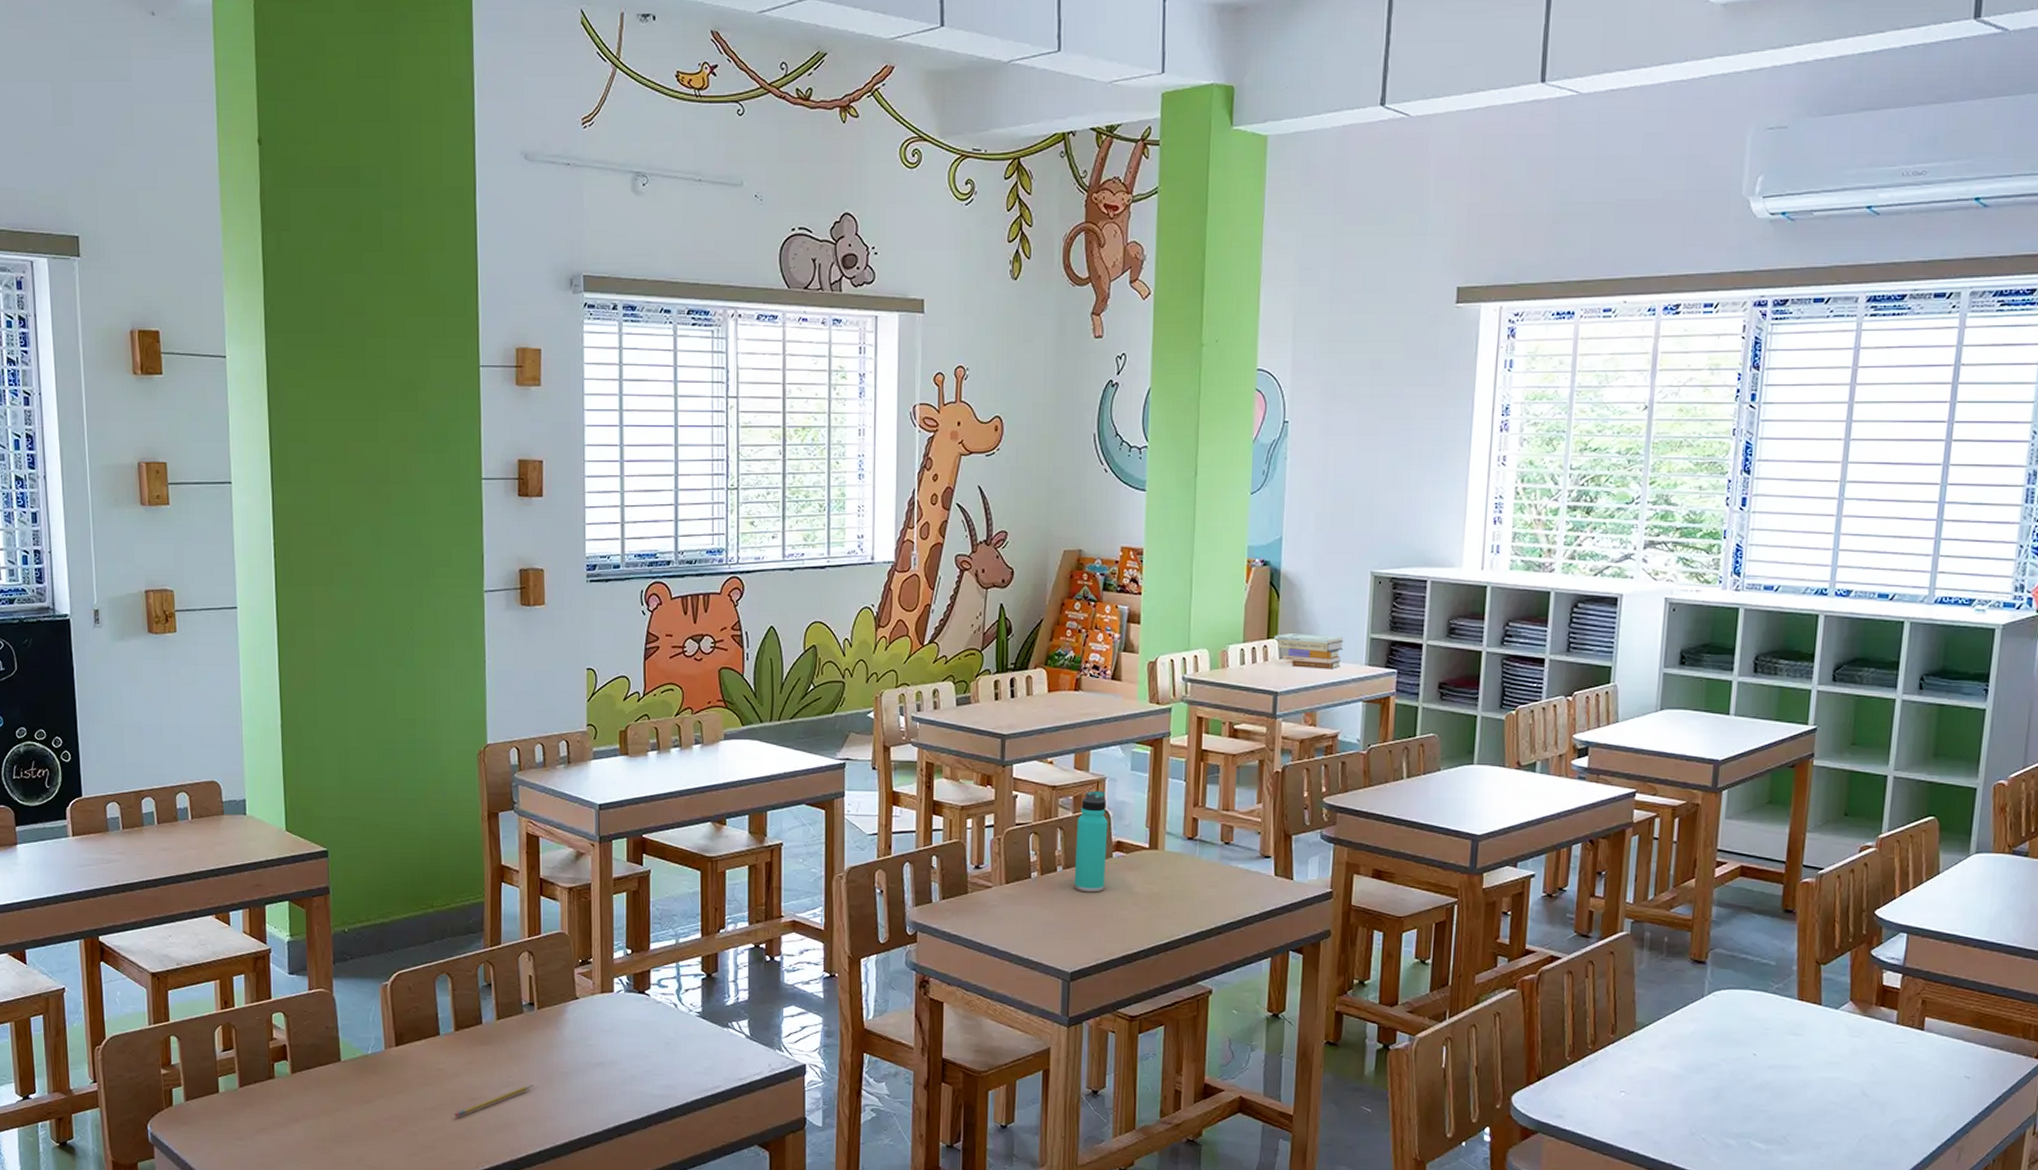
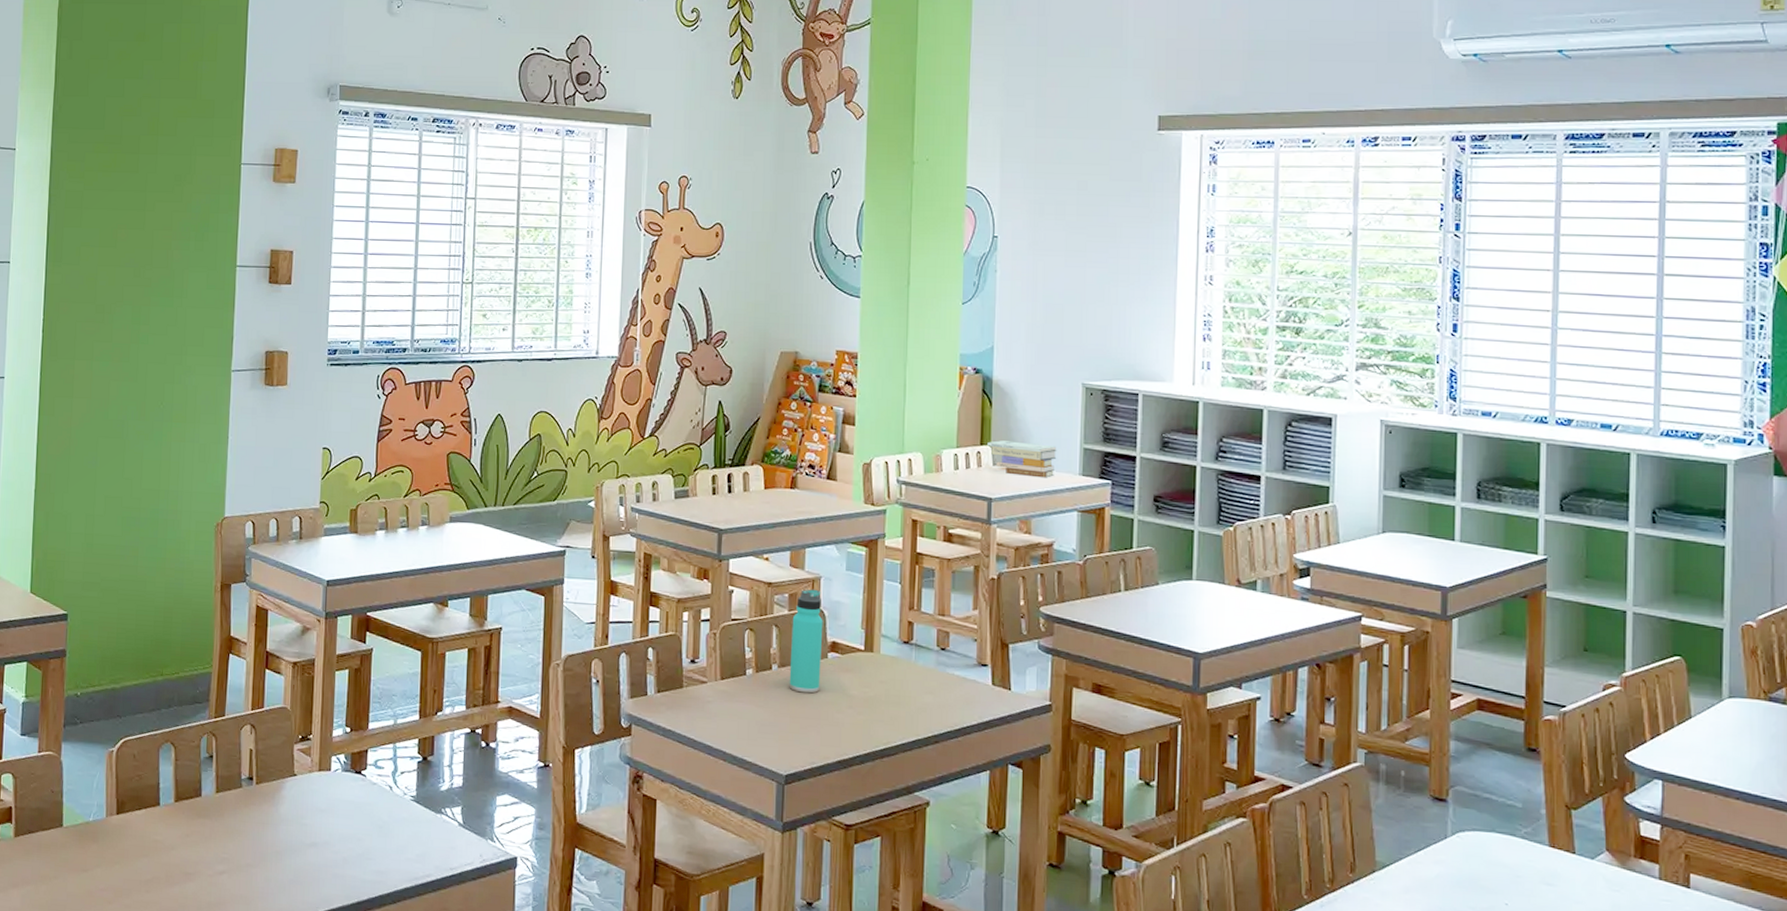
pencil: present [454,1085,534,1117] -> none [168,862,247,892]

